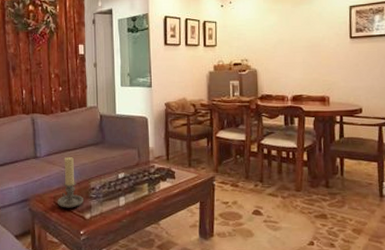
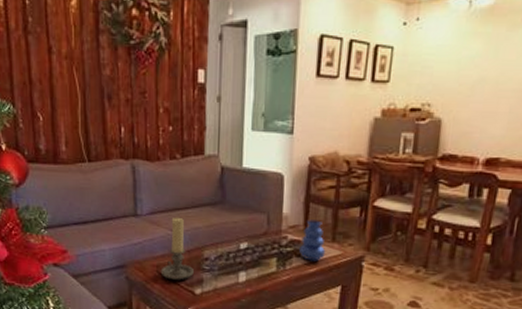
vase: none [165,151,185,184] -> present [299,220,326,262]

